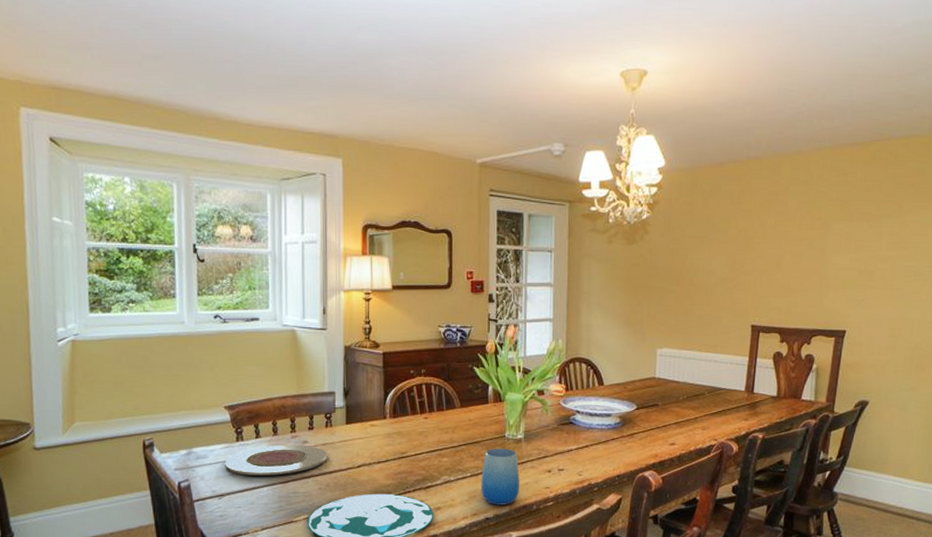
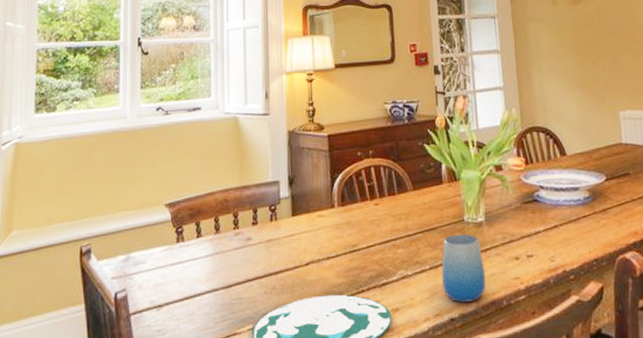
plate: present [225,444,327,476] -> none [164,242,273,281]

